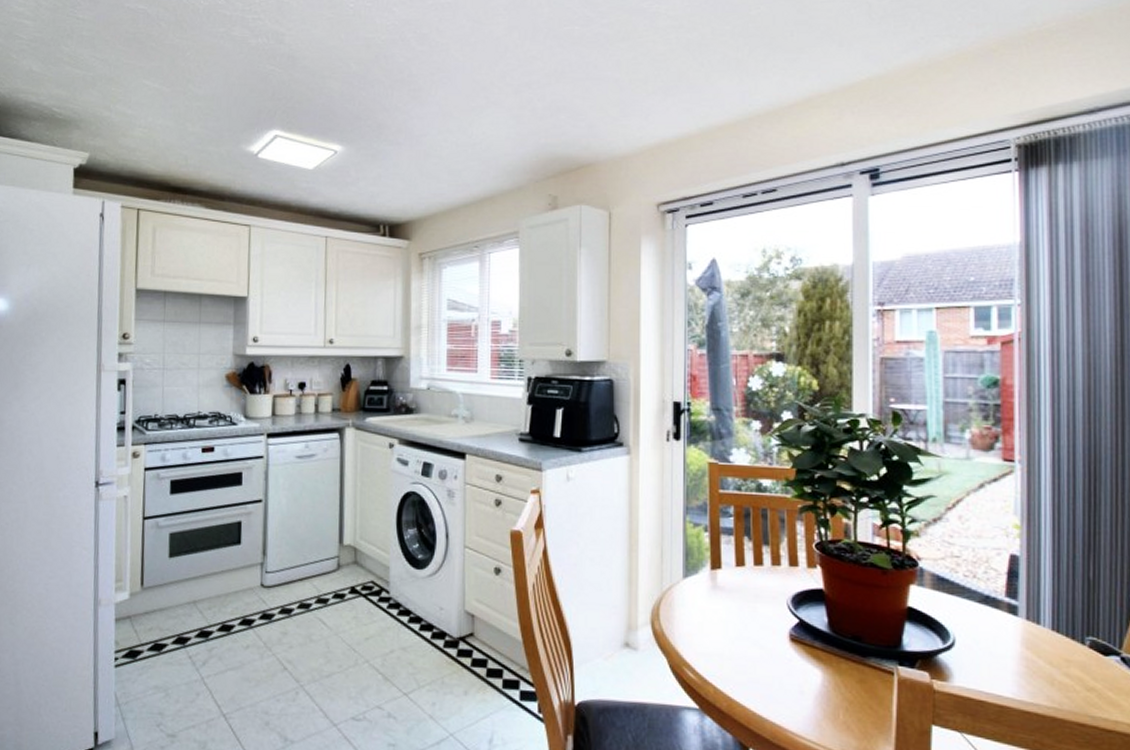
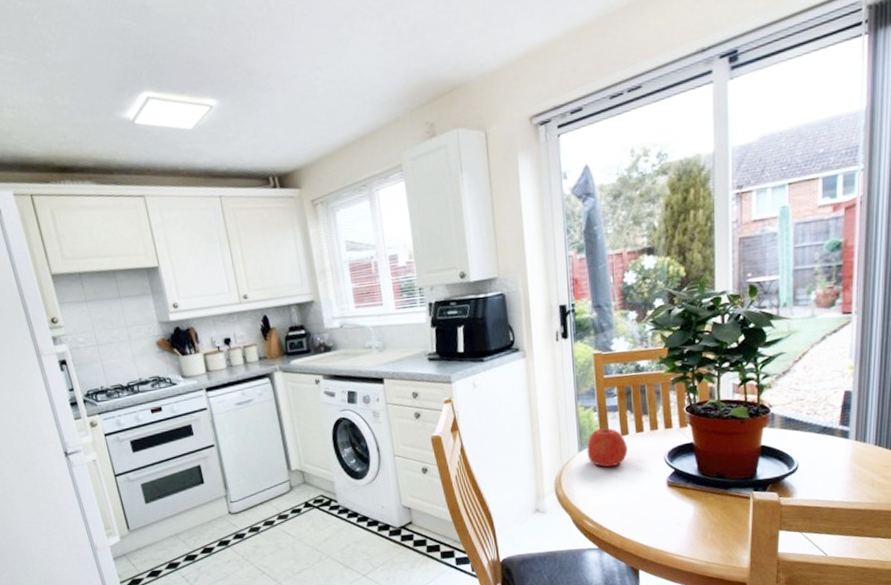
apple: none [693,553,743,604] -> present [587,428,628,468]

